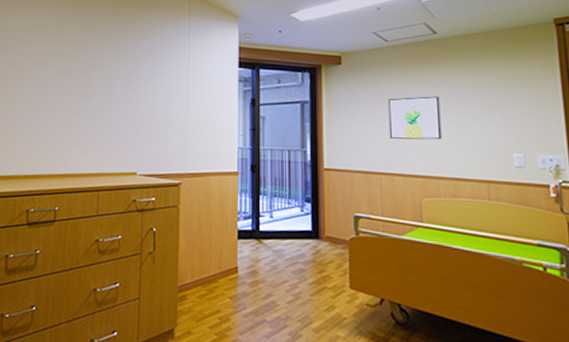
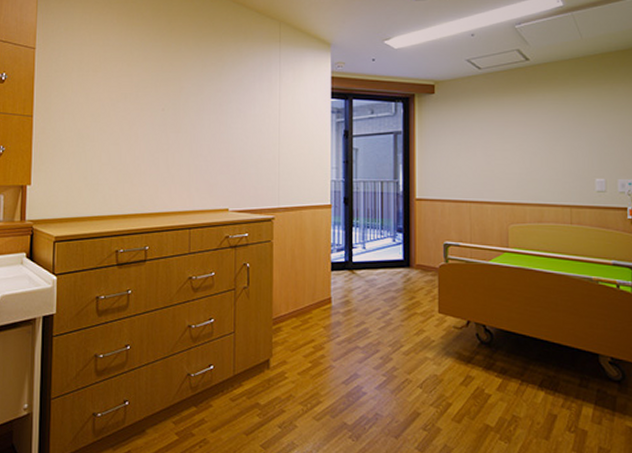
wall art: present [387,96,442,140] -> none [479,124,530,168]

